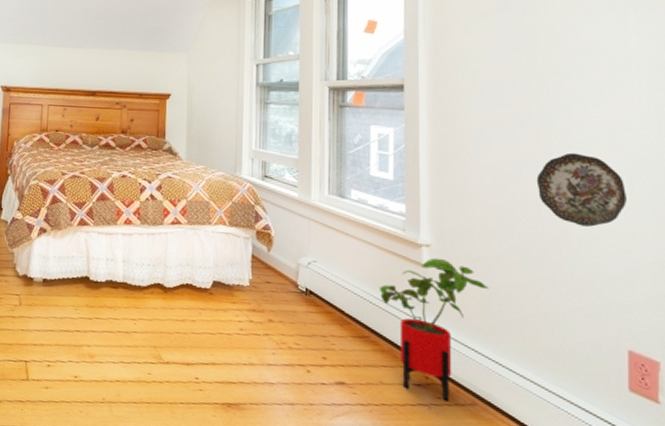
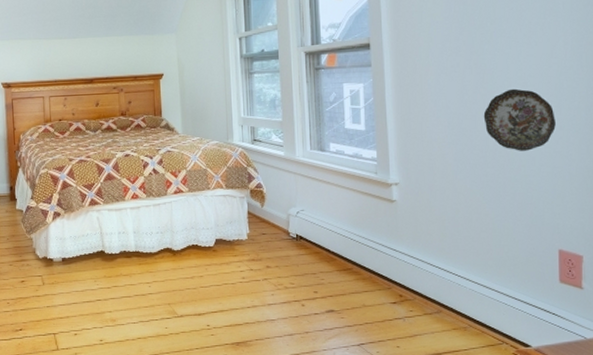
house plant: present [379,257,489,401] -> none [358,193,448,313]

